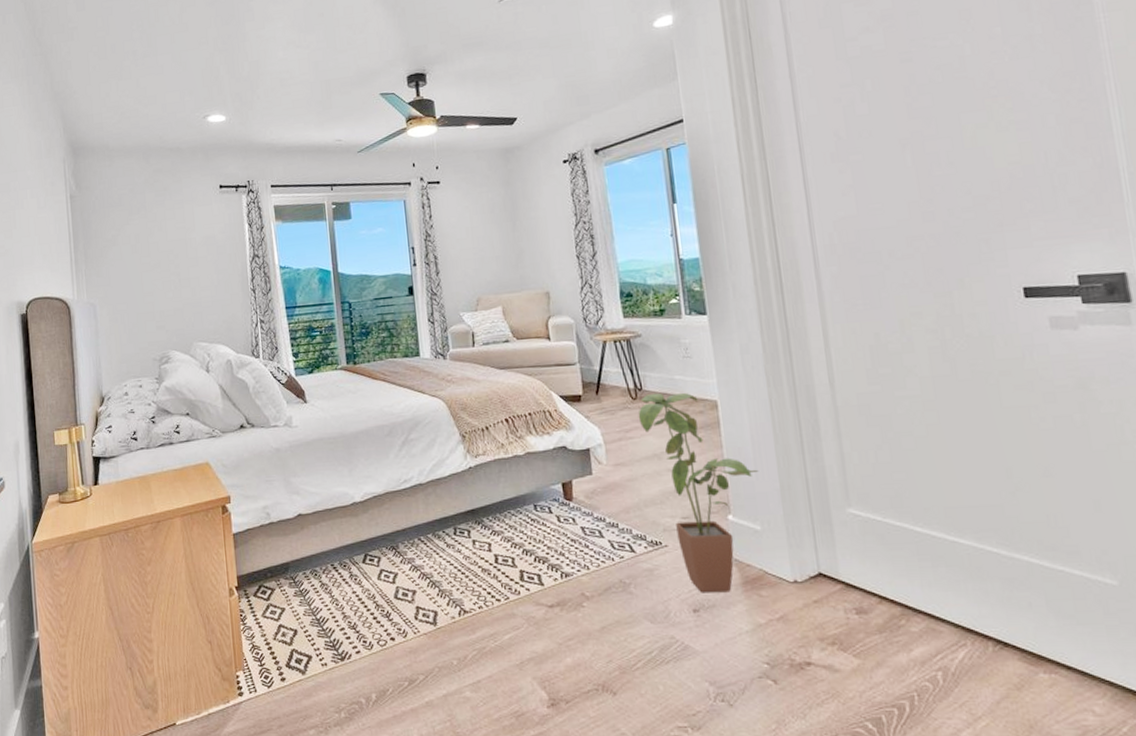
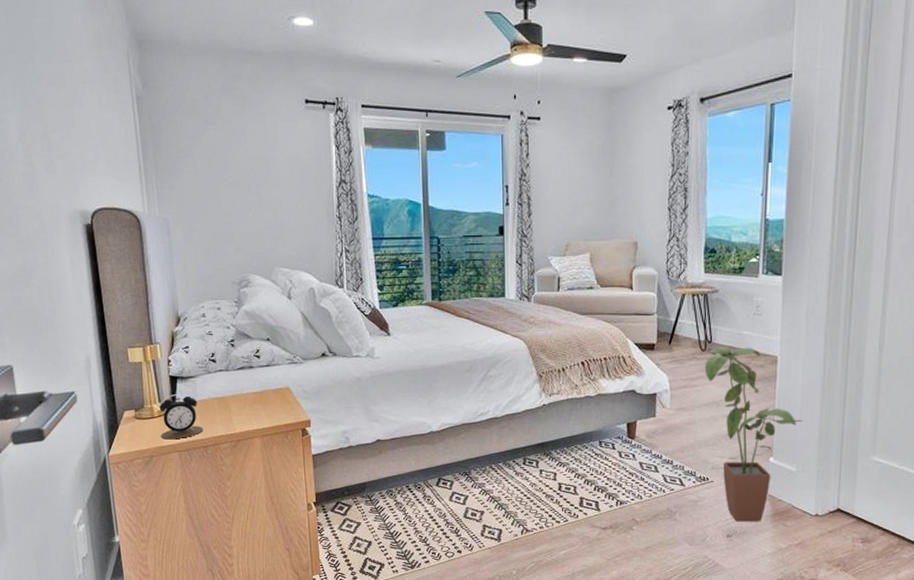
alarm clock: none [82,474,125,524] -> present [159,393,203,440]

